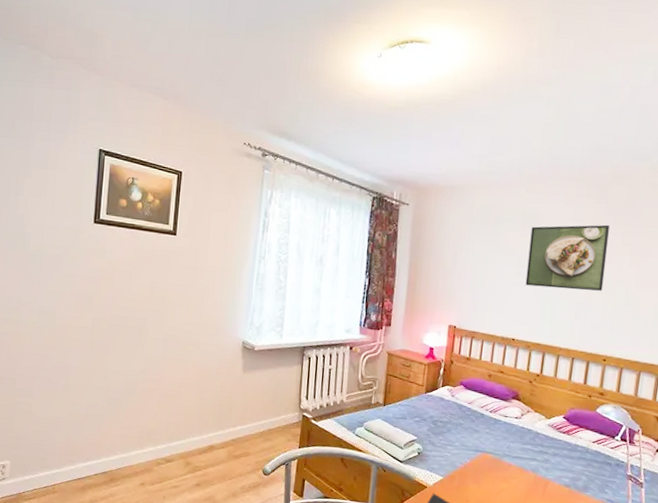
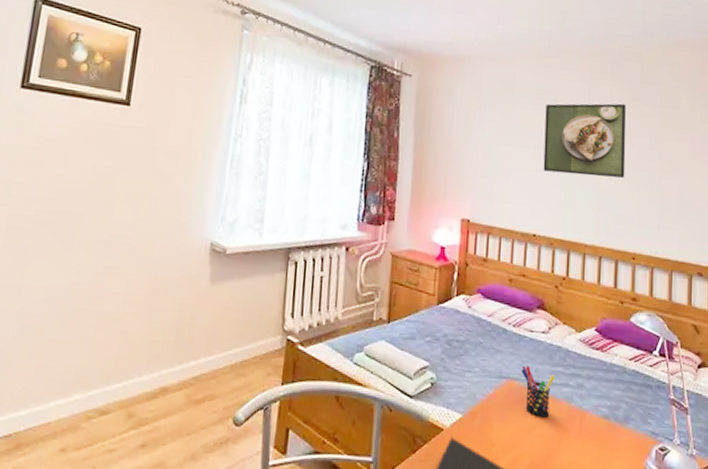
pen holder: none [495,442,524,483] -> present [521,365,555,418]

